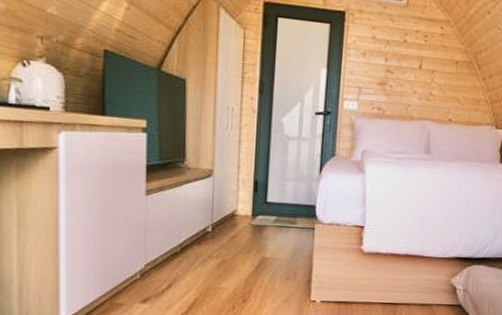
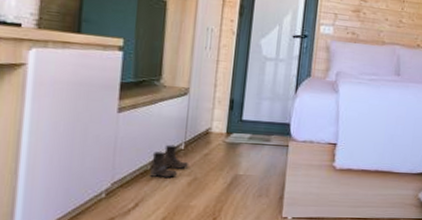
boots: none [179,227,217,261] -> present [149,144,189,179]

